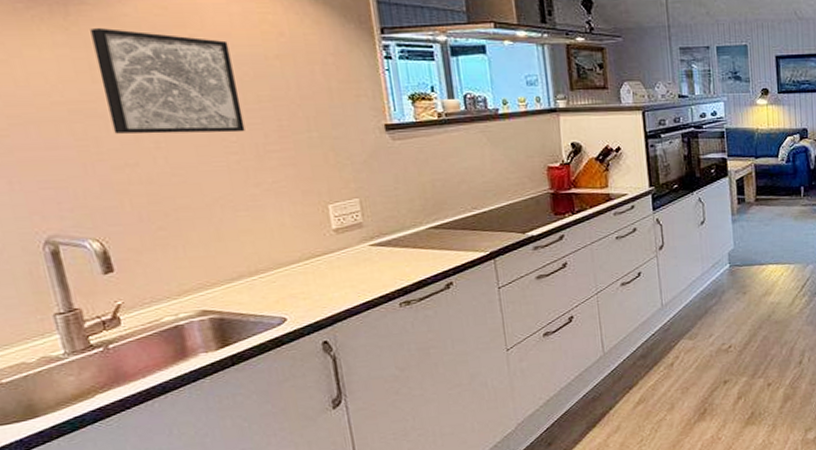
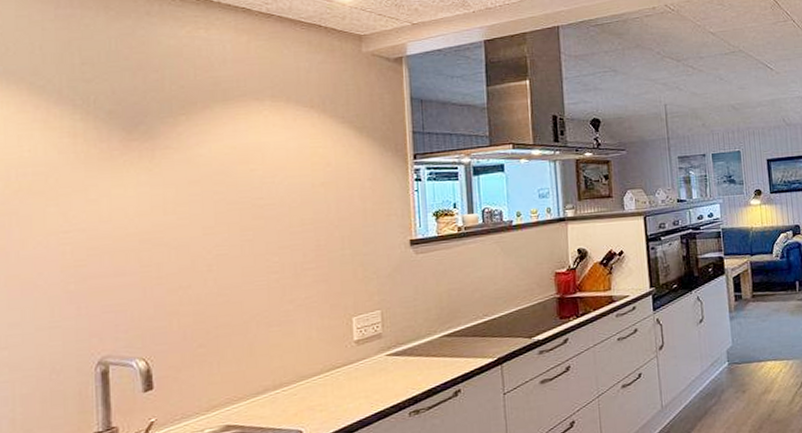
wall art: present [90,28,245,134] -> none [170,167,287,260]

